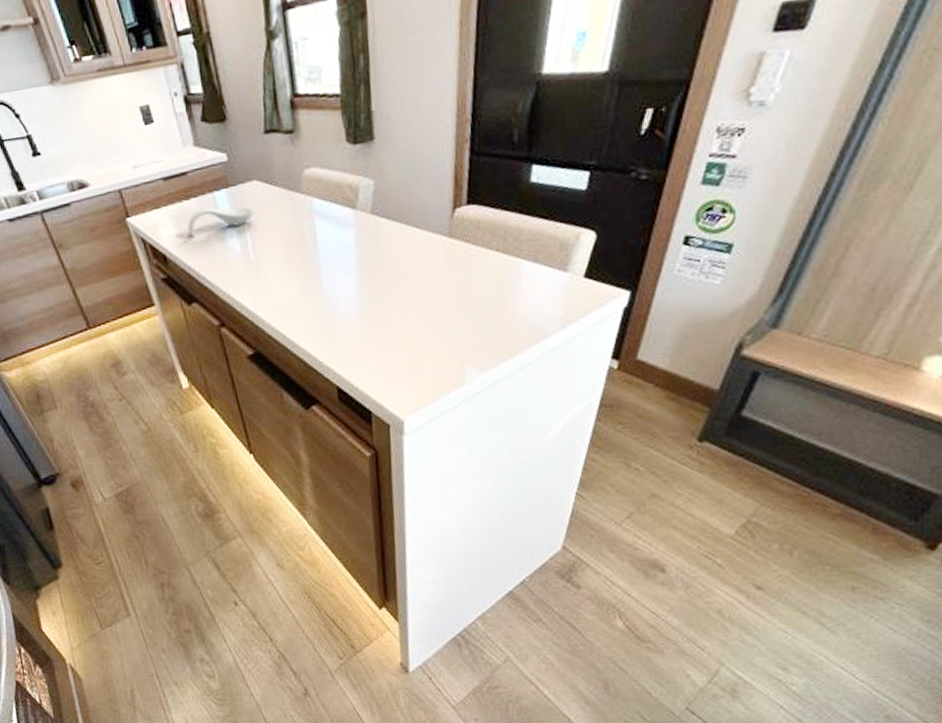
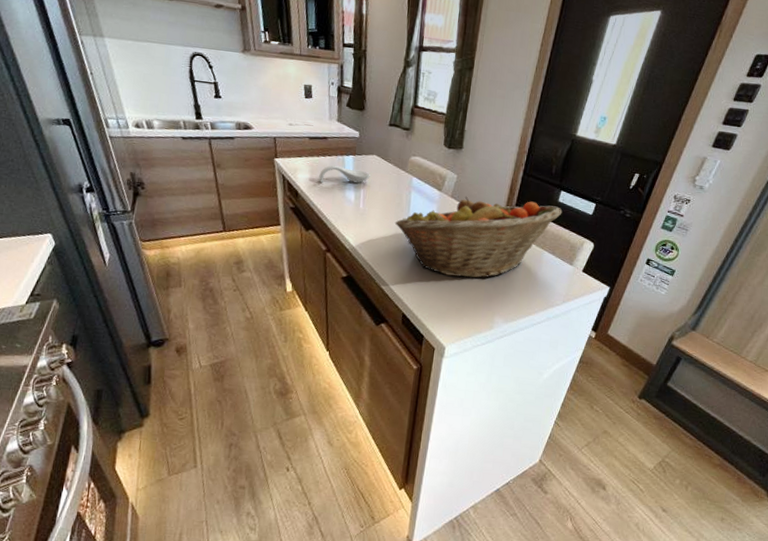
fruit basket: none [301,189,539,325] -> present [394,196,562,278]

